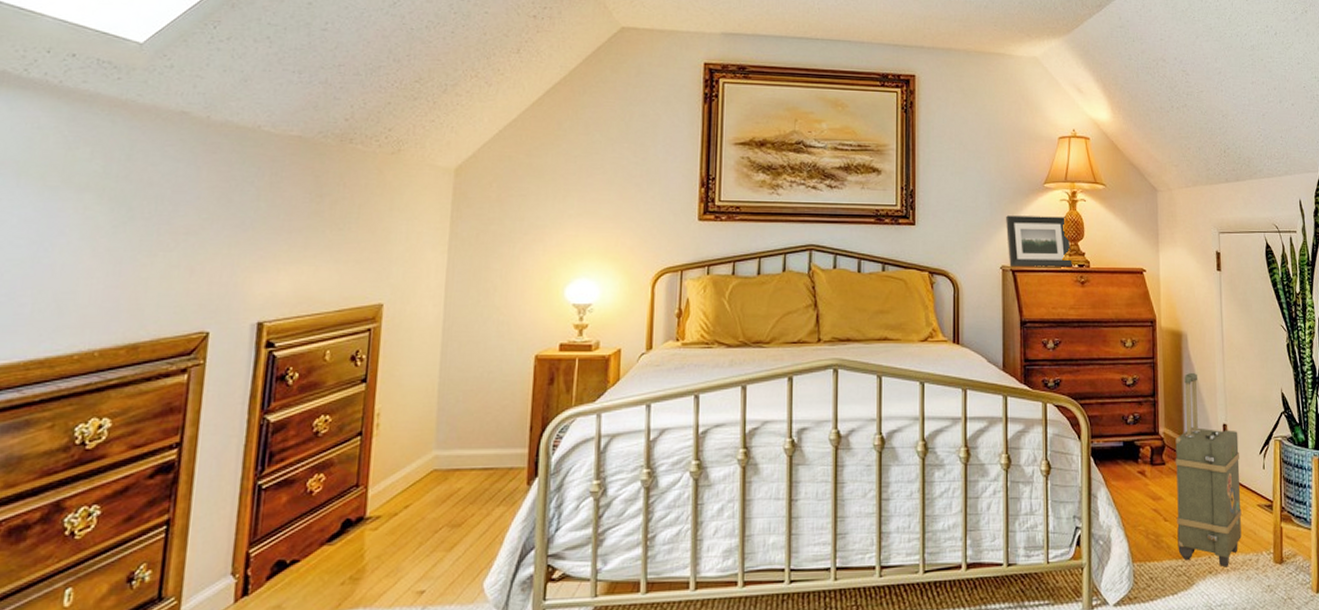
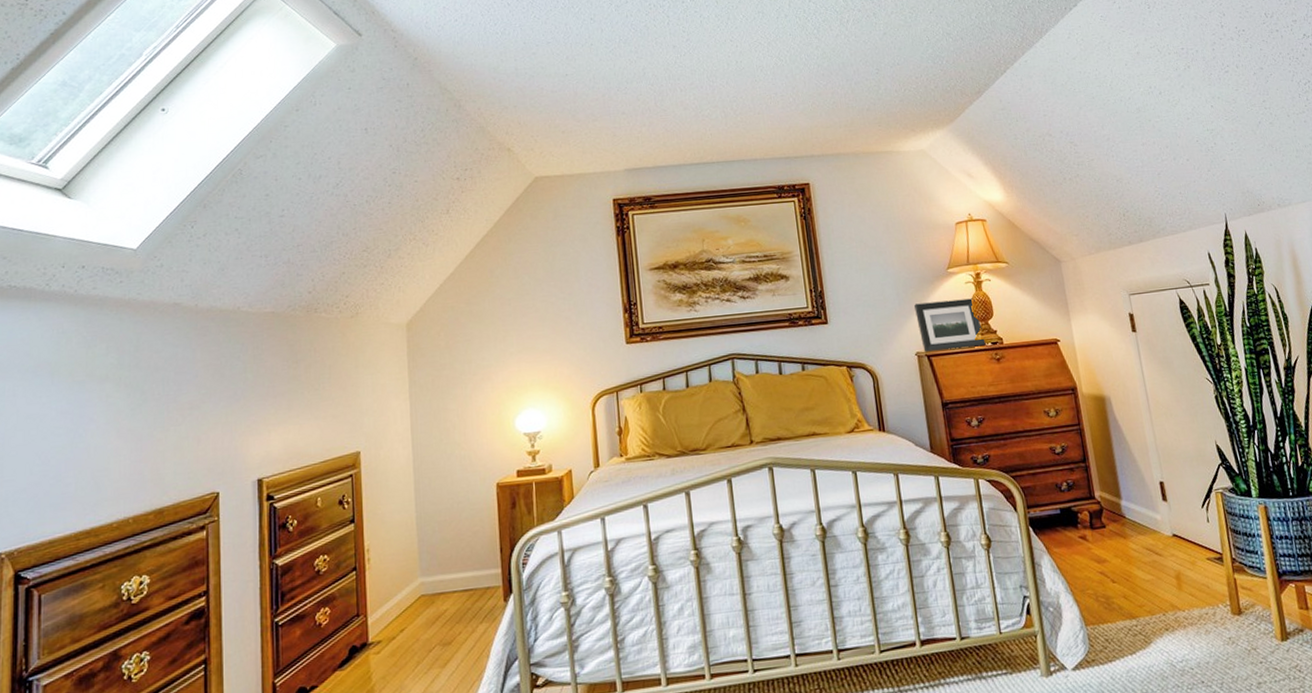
suitcase: present [1175,372,1242,568] -> none [1112,434,1195,623]

